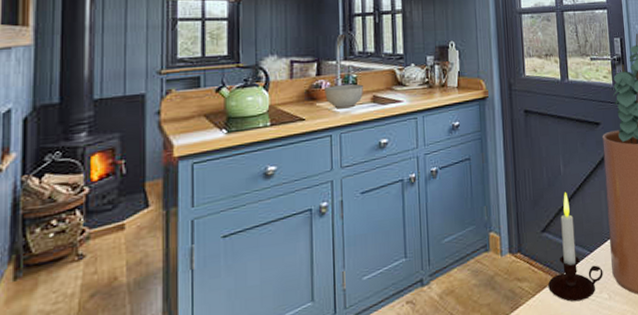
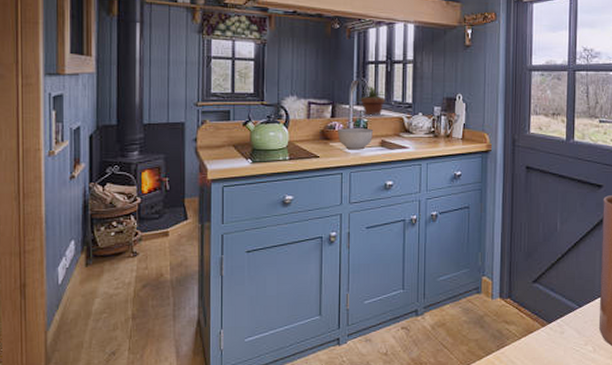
potted plant: none [345,38,377,71] -> present [358,85,387,116]
candle: present [548,191,603,302] -> none [535,248,590,350]

